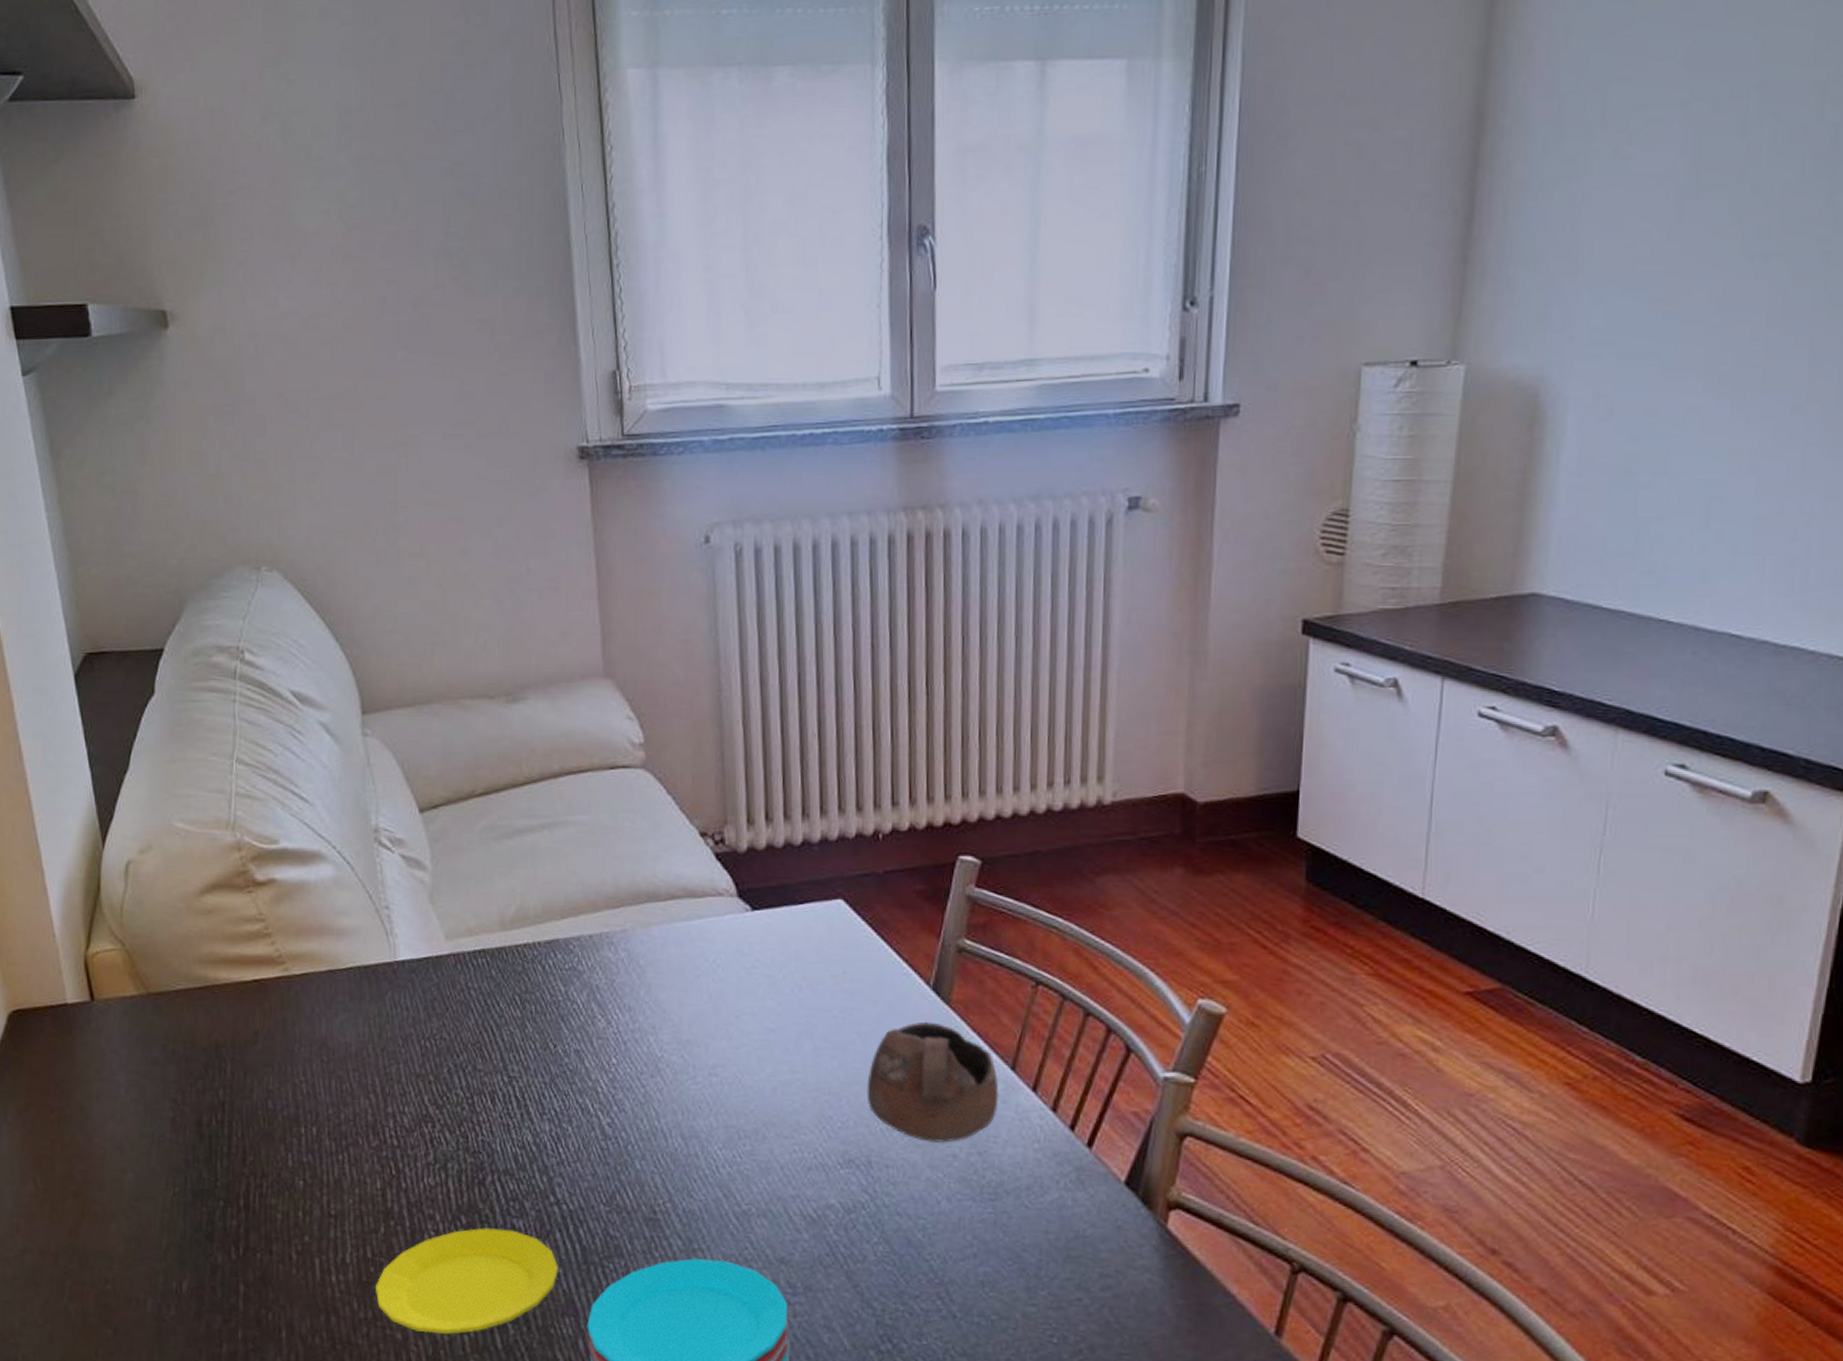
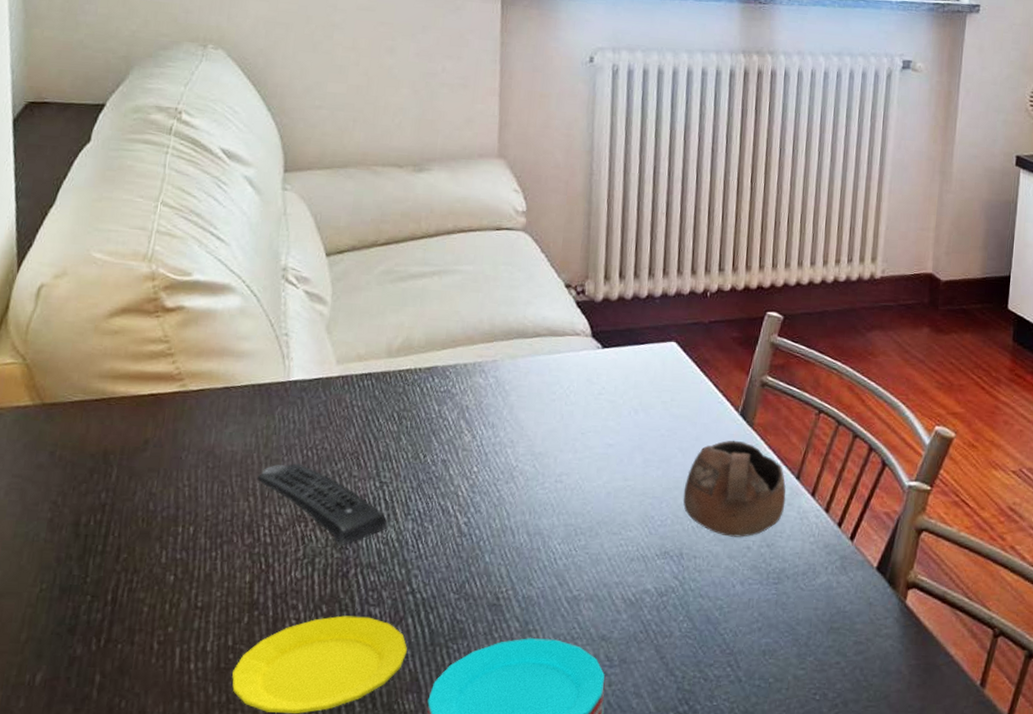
remote control: none [375,1056,521,1149] -> present [257,463,388,545]

